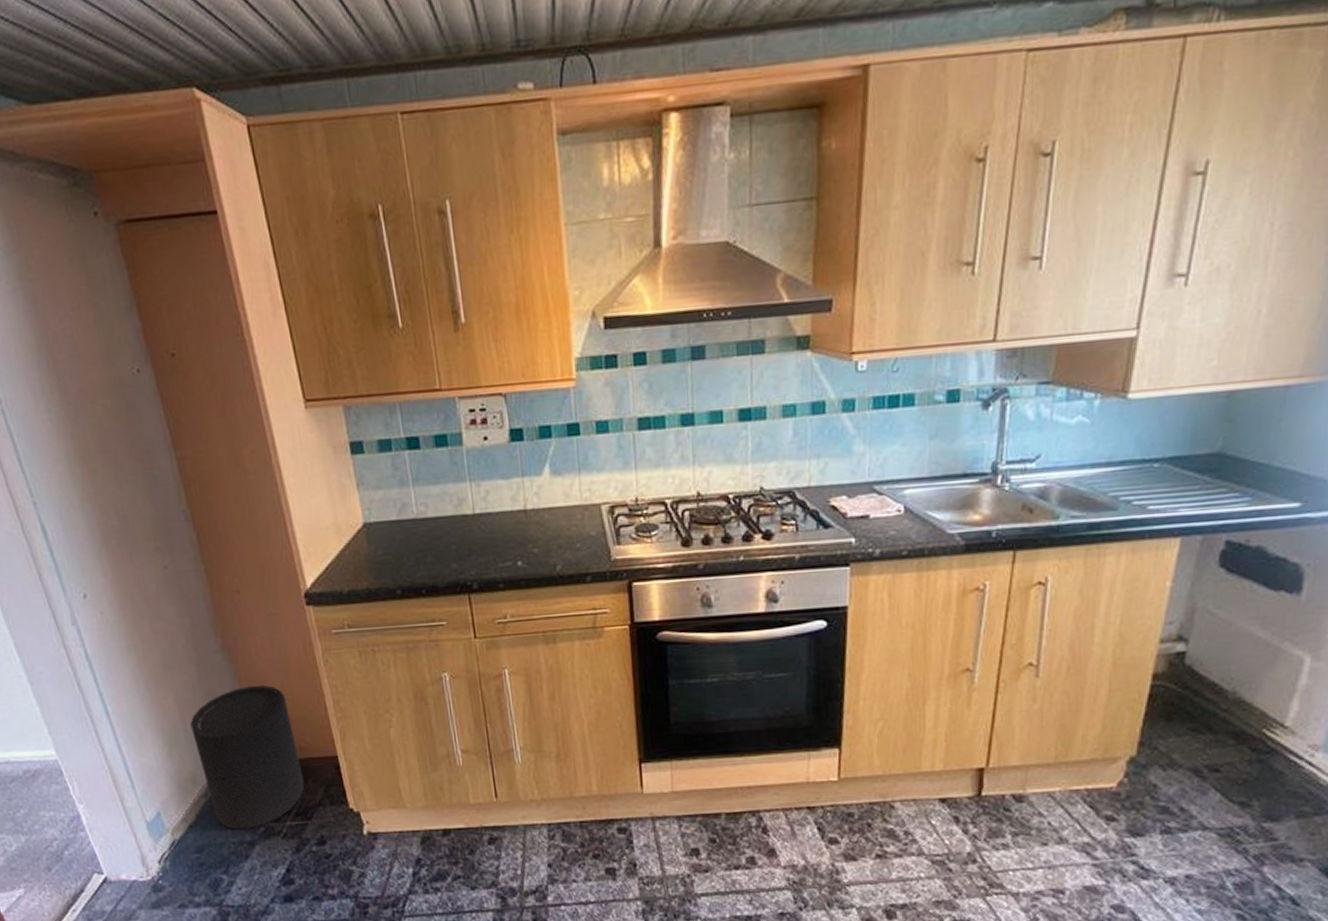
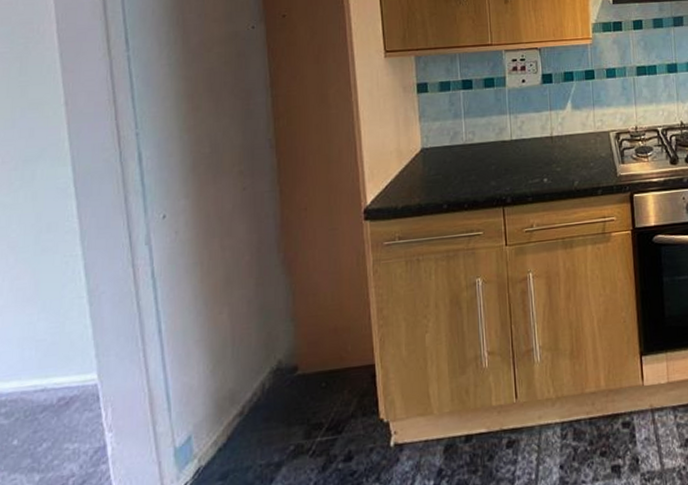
trash can: present [190,684,305,830] -> none [239,296,340,450]

